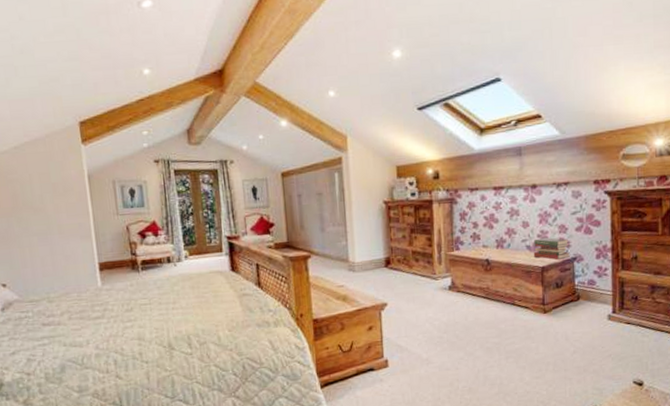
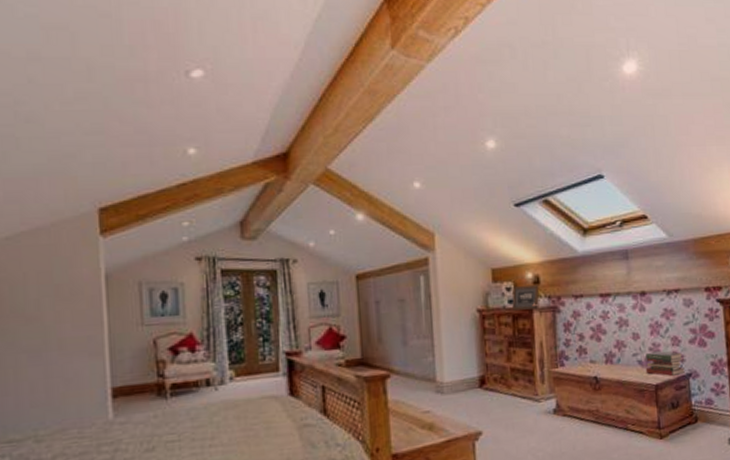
picture frame: none [414,180,439,202] -> present [512,285,539,311]

